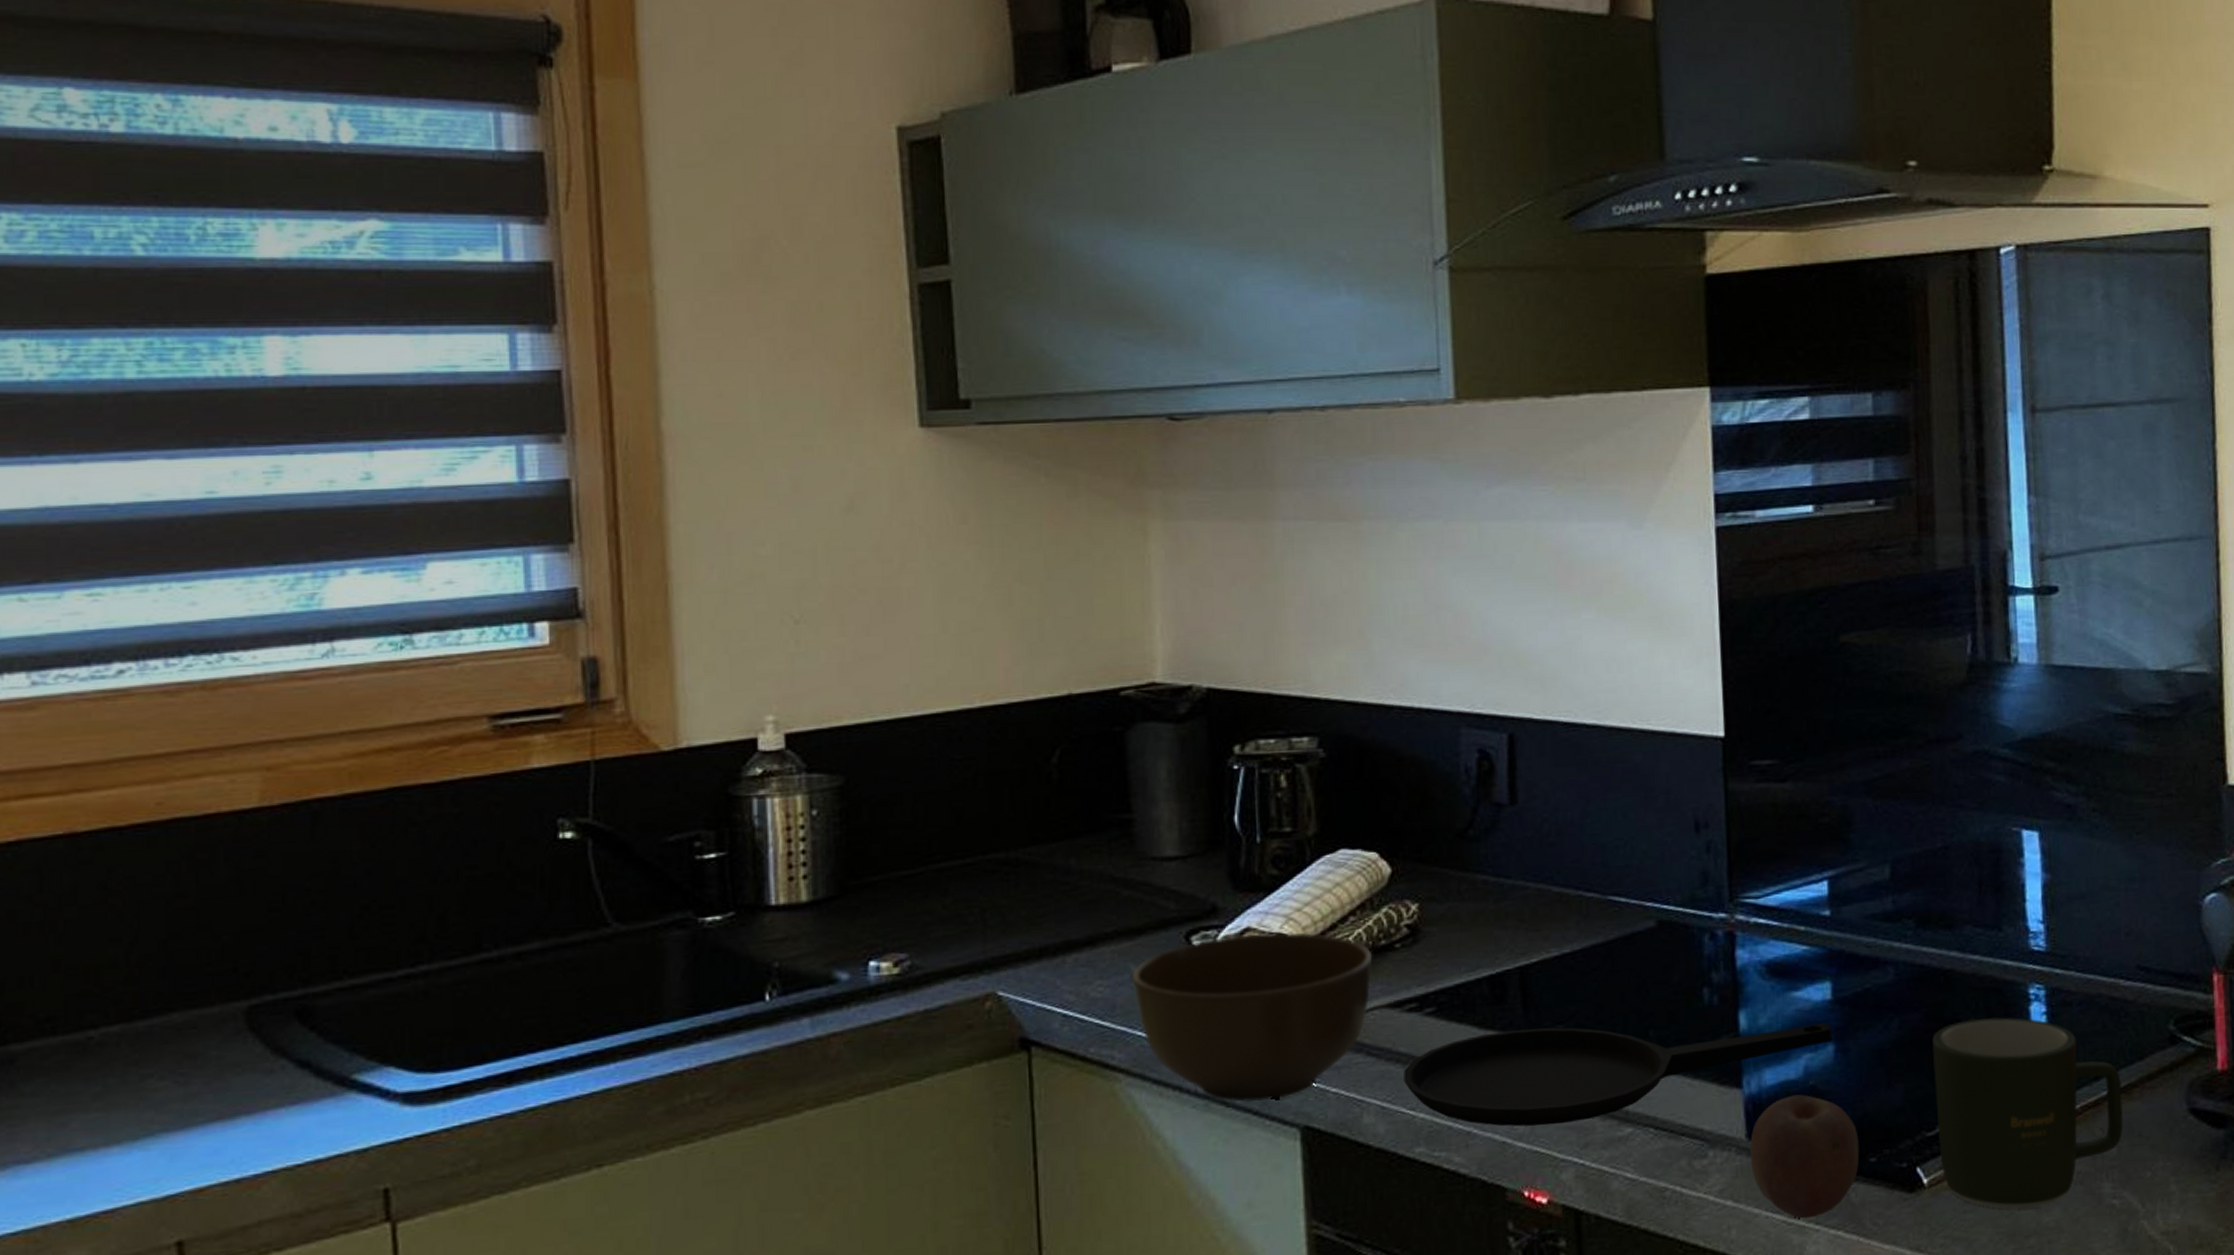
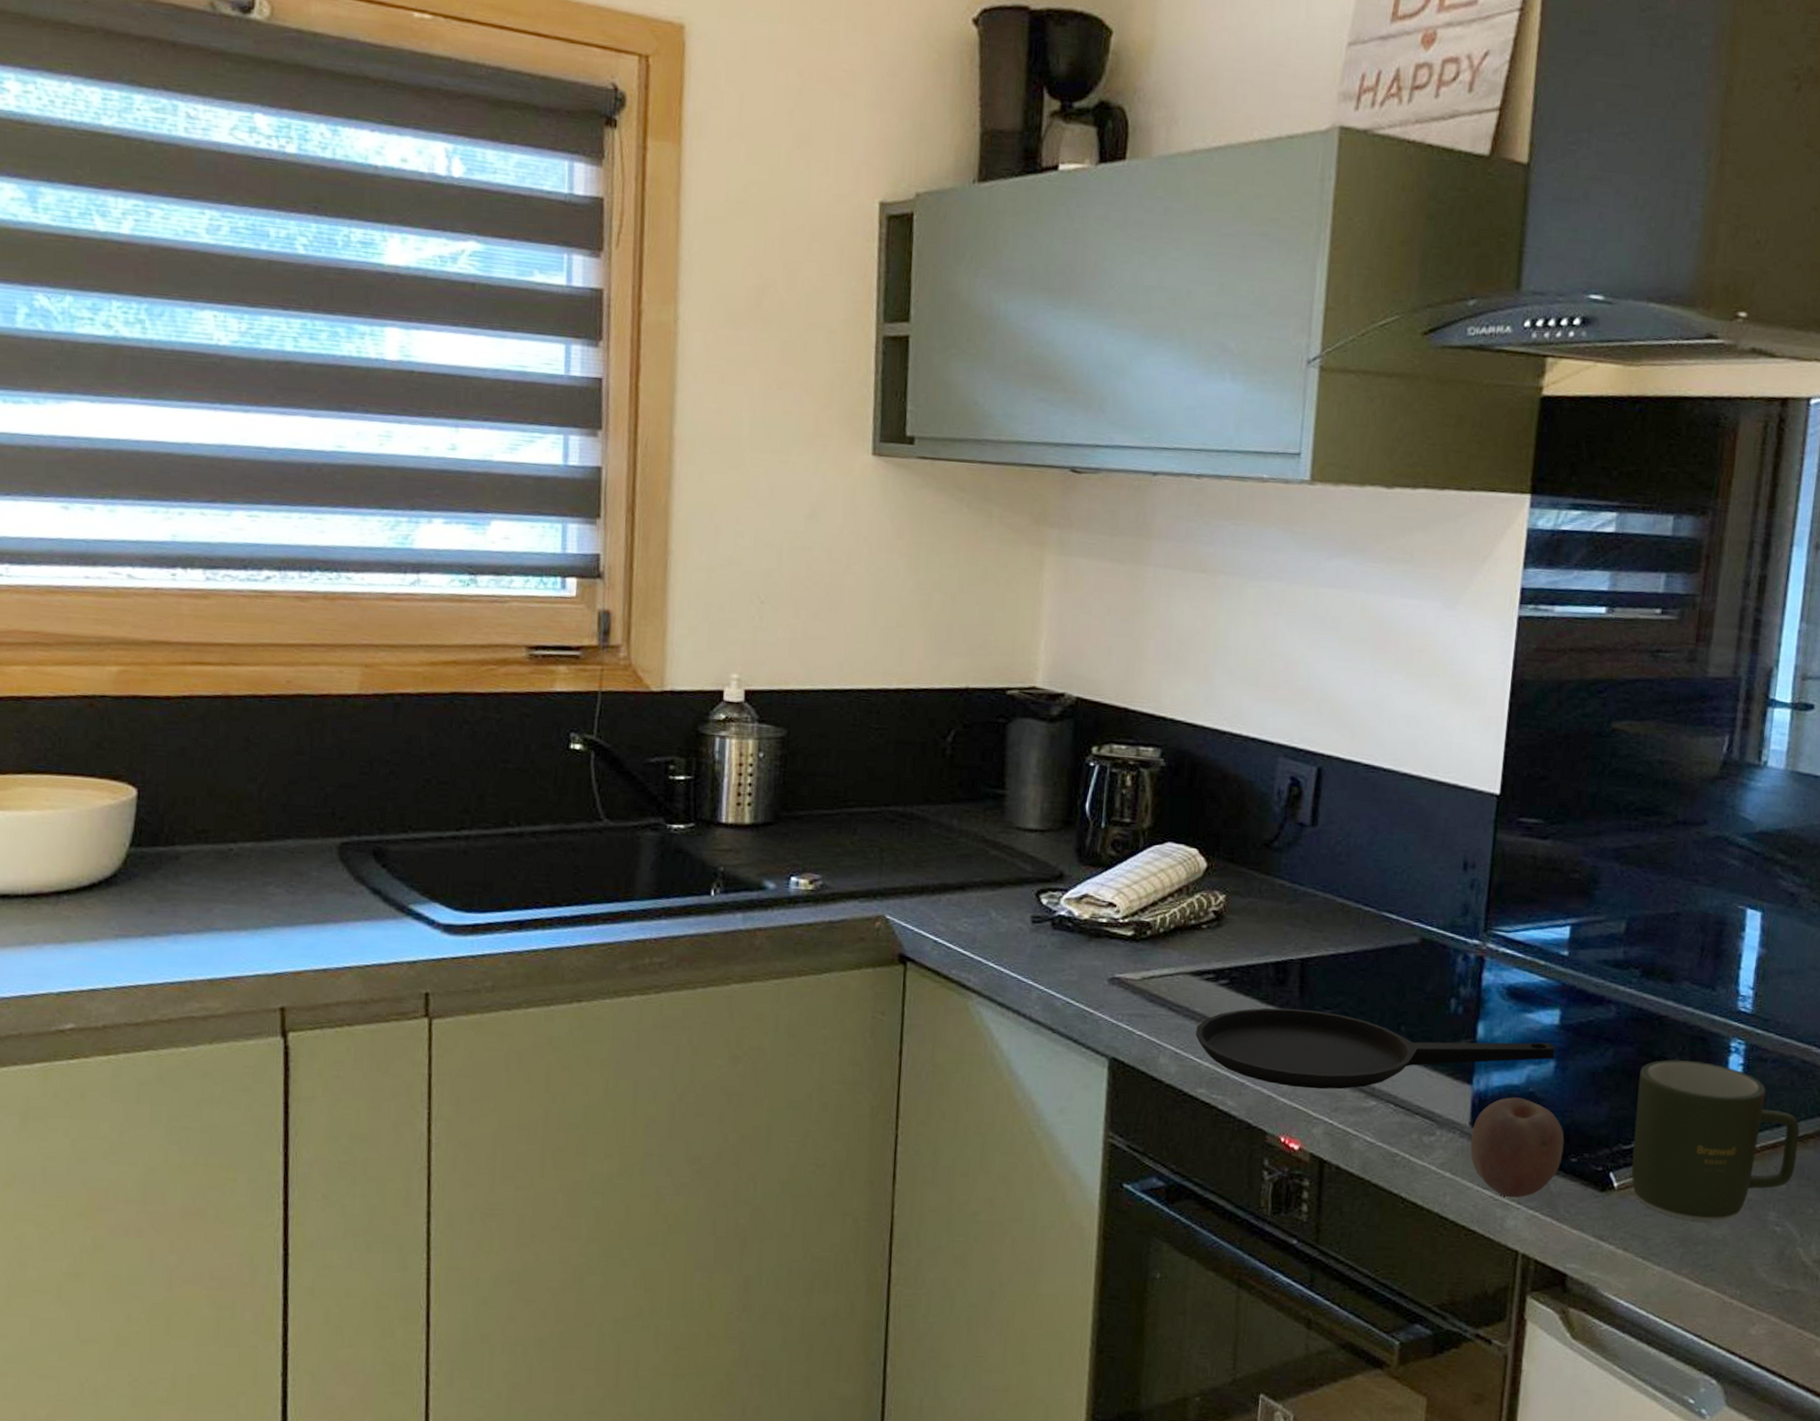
bowl: present [1130,932,1373,1103] -> none [990,898,1183,1033]

